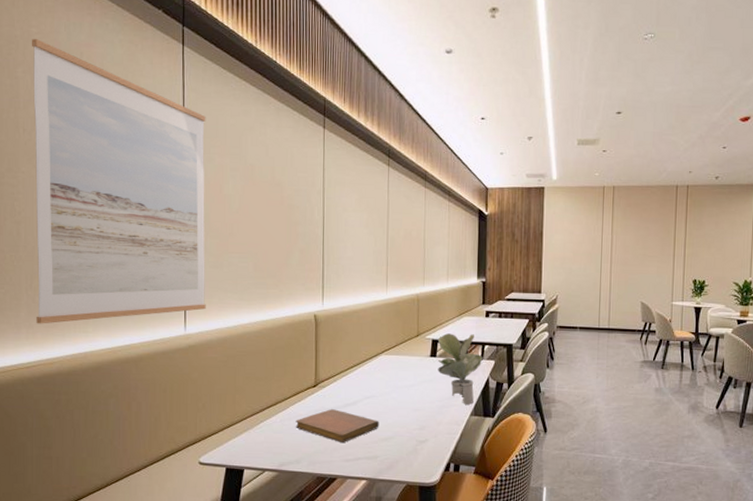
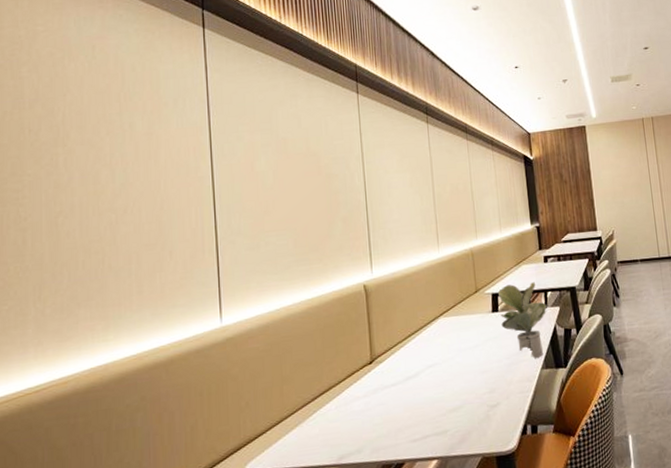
wall art: present [31,39,206,324] -> none [37,37,244,340]
notebook: present [295,409,380,442] -> none [352,385,446,422]

